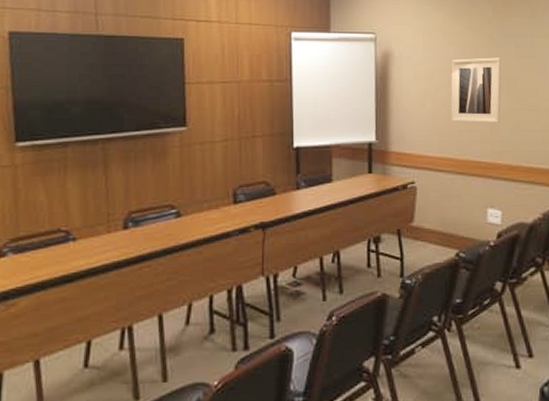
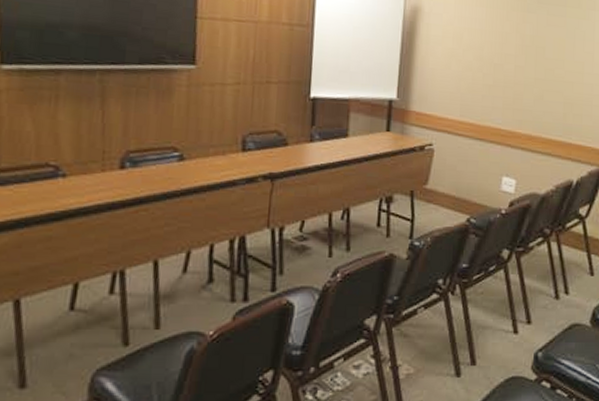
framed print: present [450,57,502,123] -> none [476,21,532,91]

